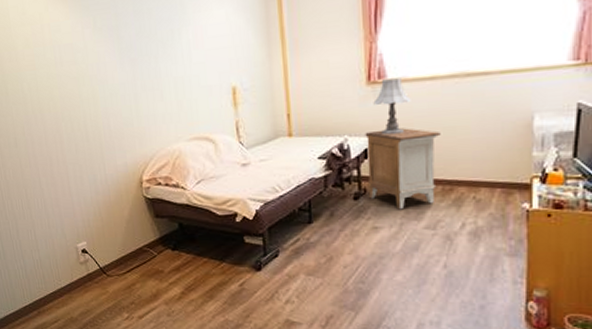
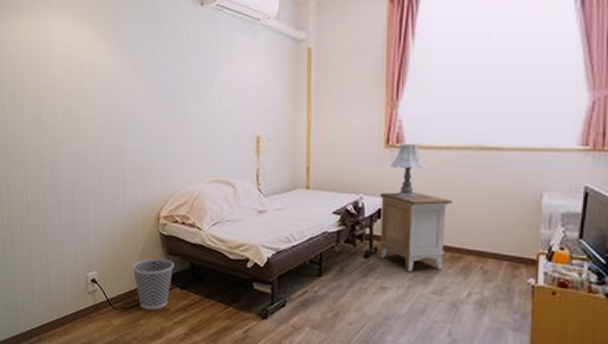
wastebasket: none [121,221,163,274] -> present [132,257,174,310]

